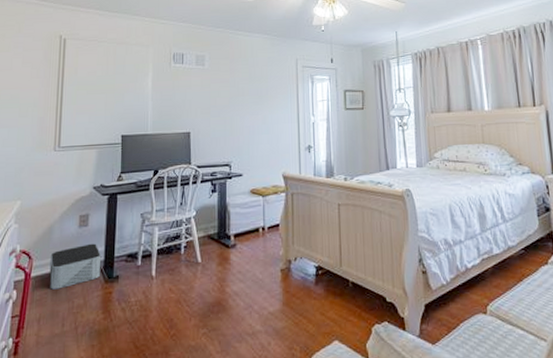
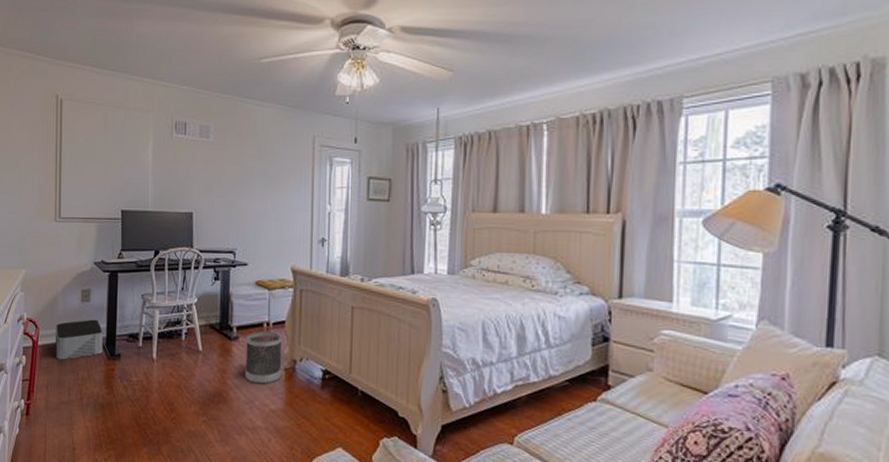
wastebasket: none [243,236,278,288] -> present [245,331,283,385]

